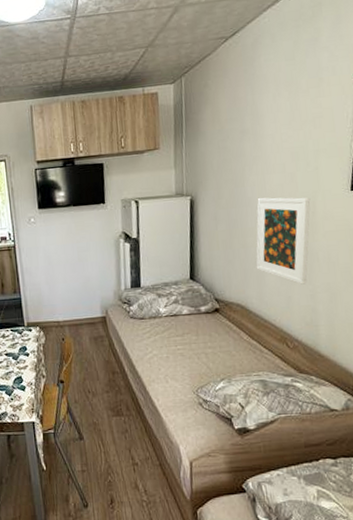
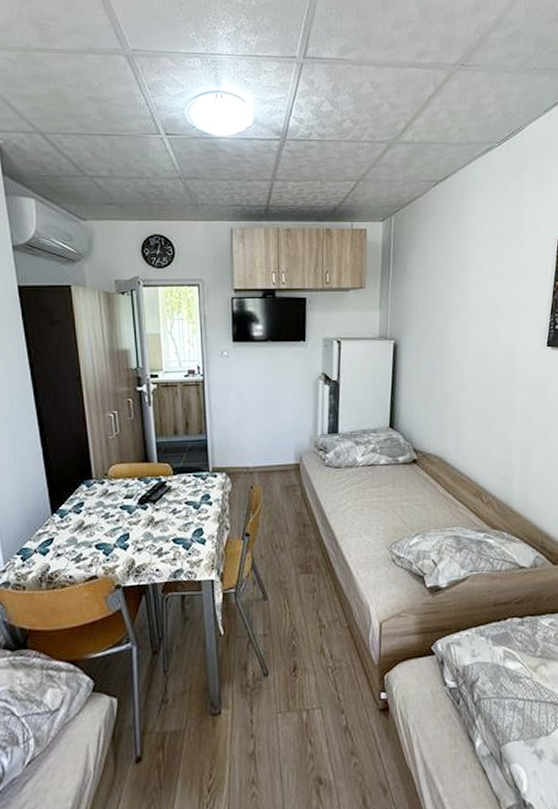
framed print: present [256,197,311,285] -> none [455,346,510,438]

